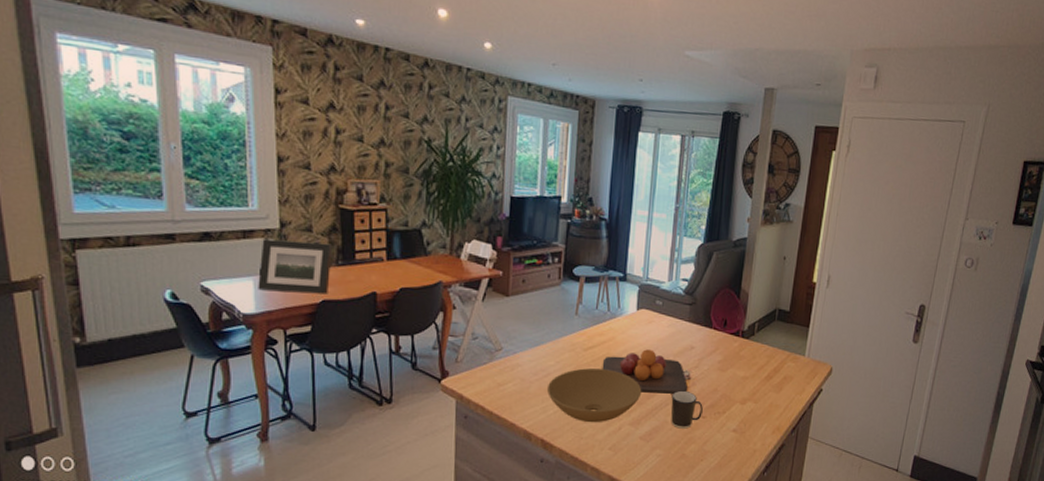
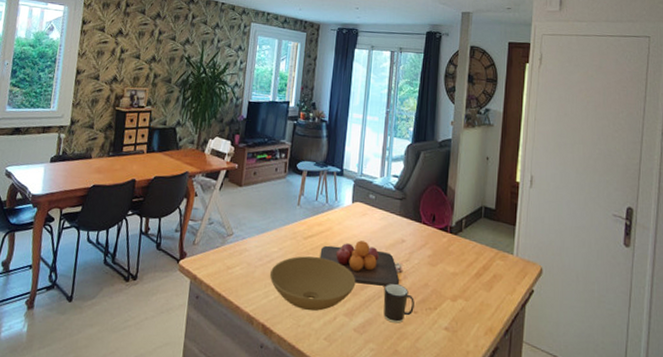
picture frame: present [258,239,333,295] -> none [46,133,107,180]

